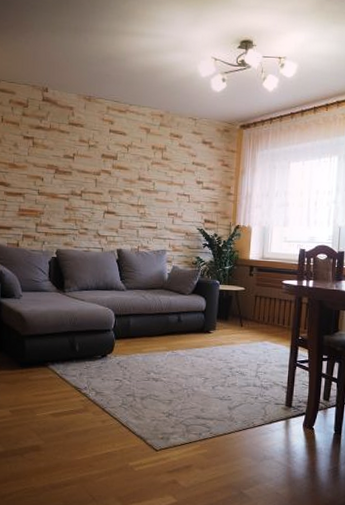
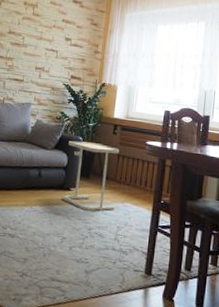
side table: none [203,284,257,351] -> present [62,140,120,211]

